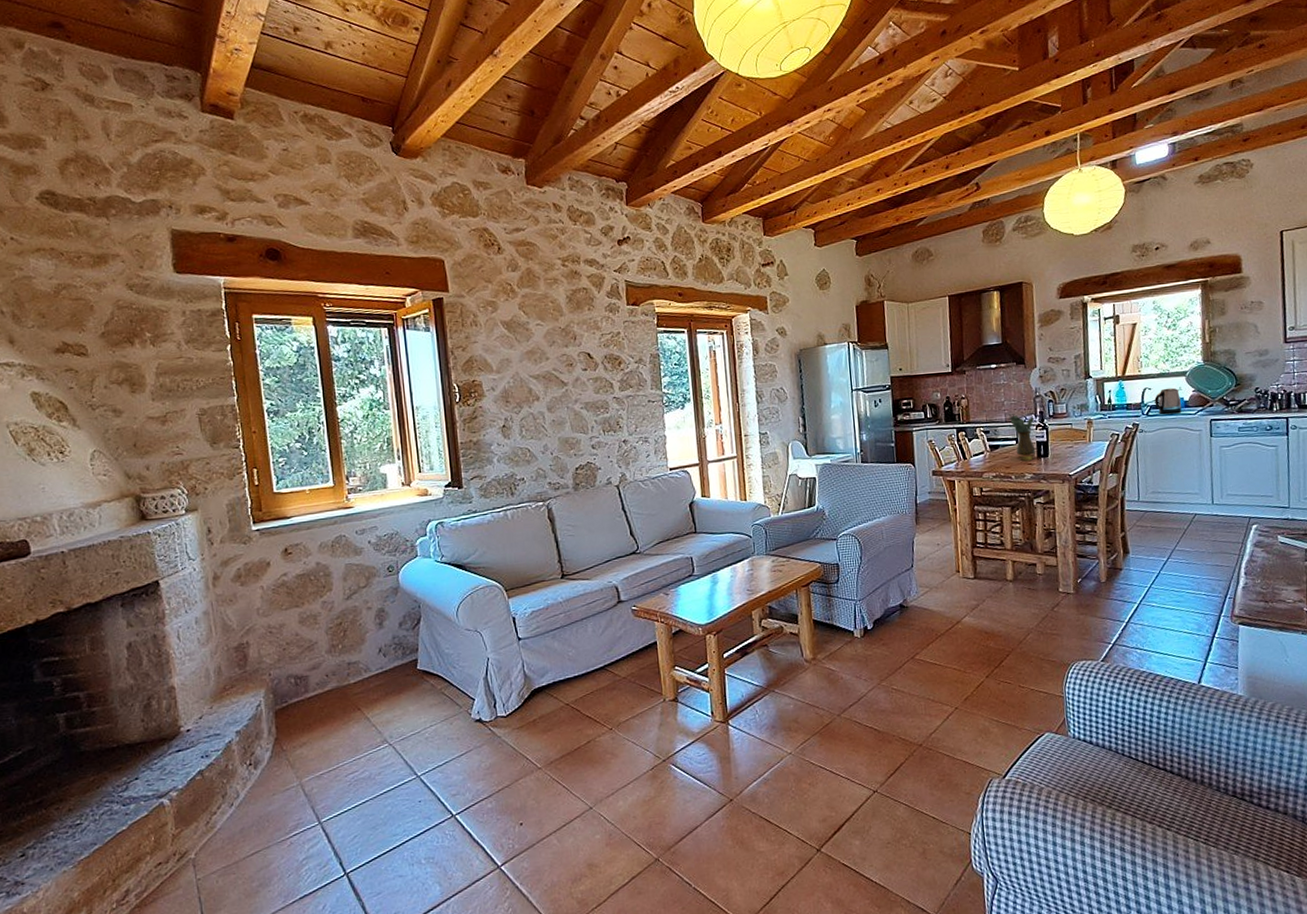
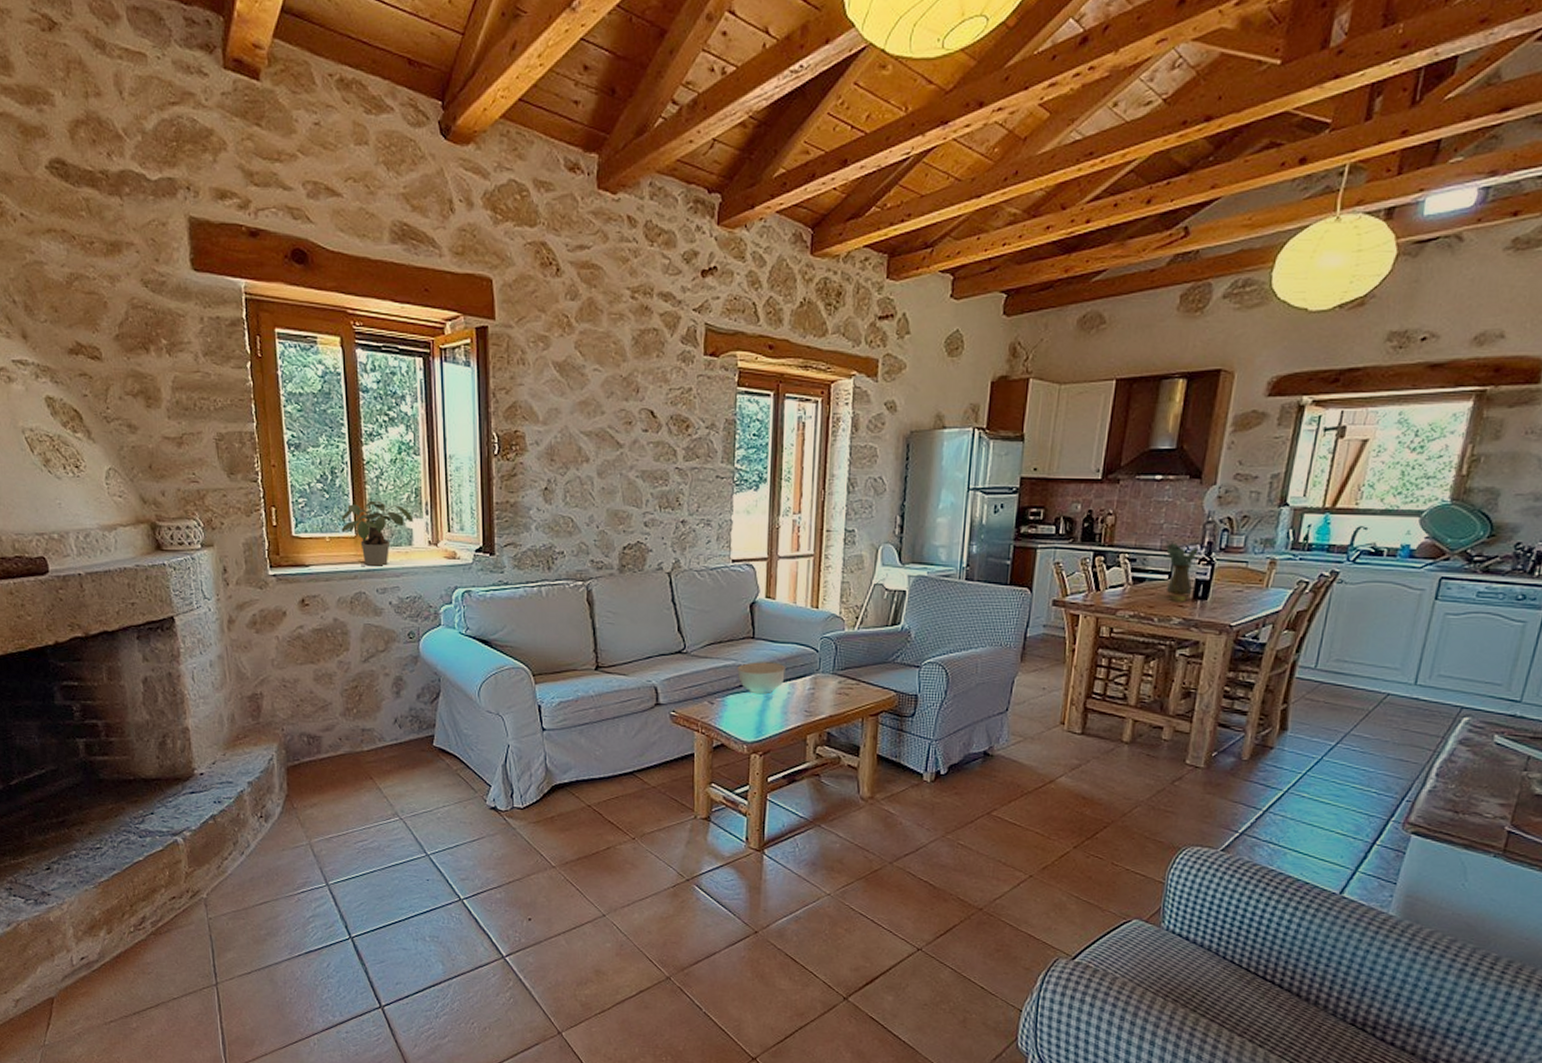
potted plant: none [320,452,387,511] -> present [341,500,414,566]
bowl: none [685,551,727,582] -> present [737,662,785,695]
kettle: present [1154,387,1182,415] -> none [1368,530,1407,566]

